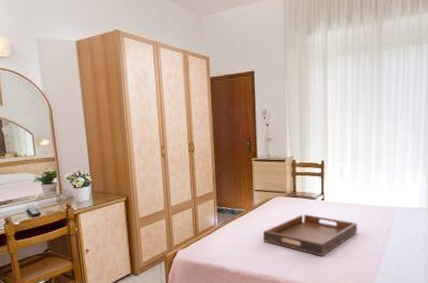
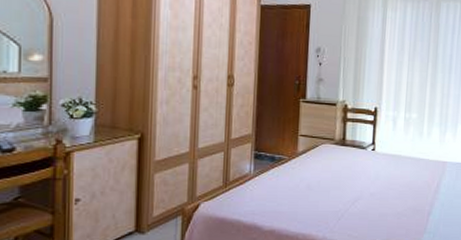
serving tray: present [262,214,358,257] -> none [304,165,408,214]

